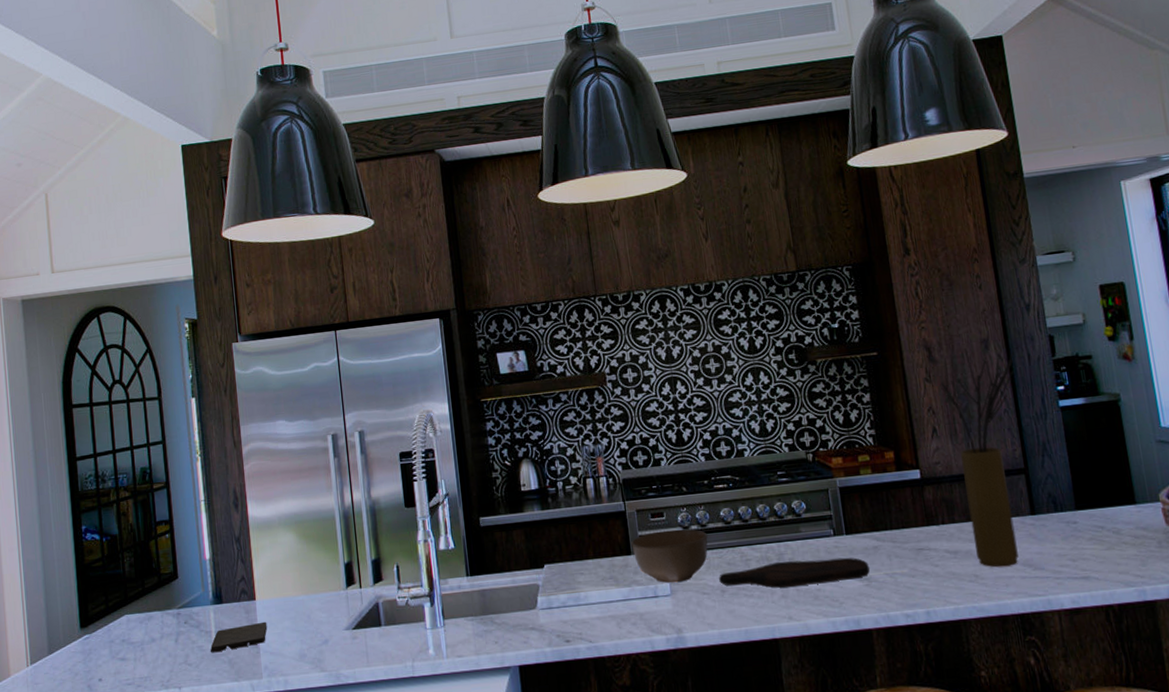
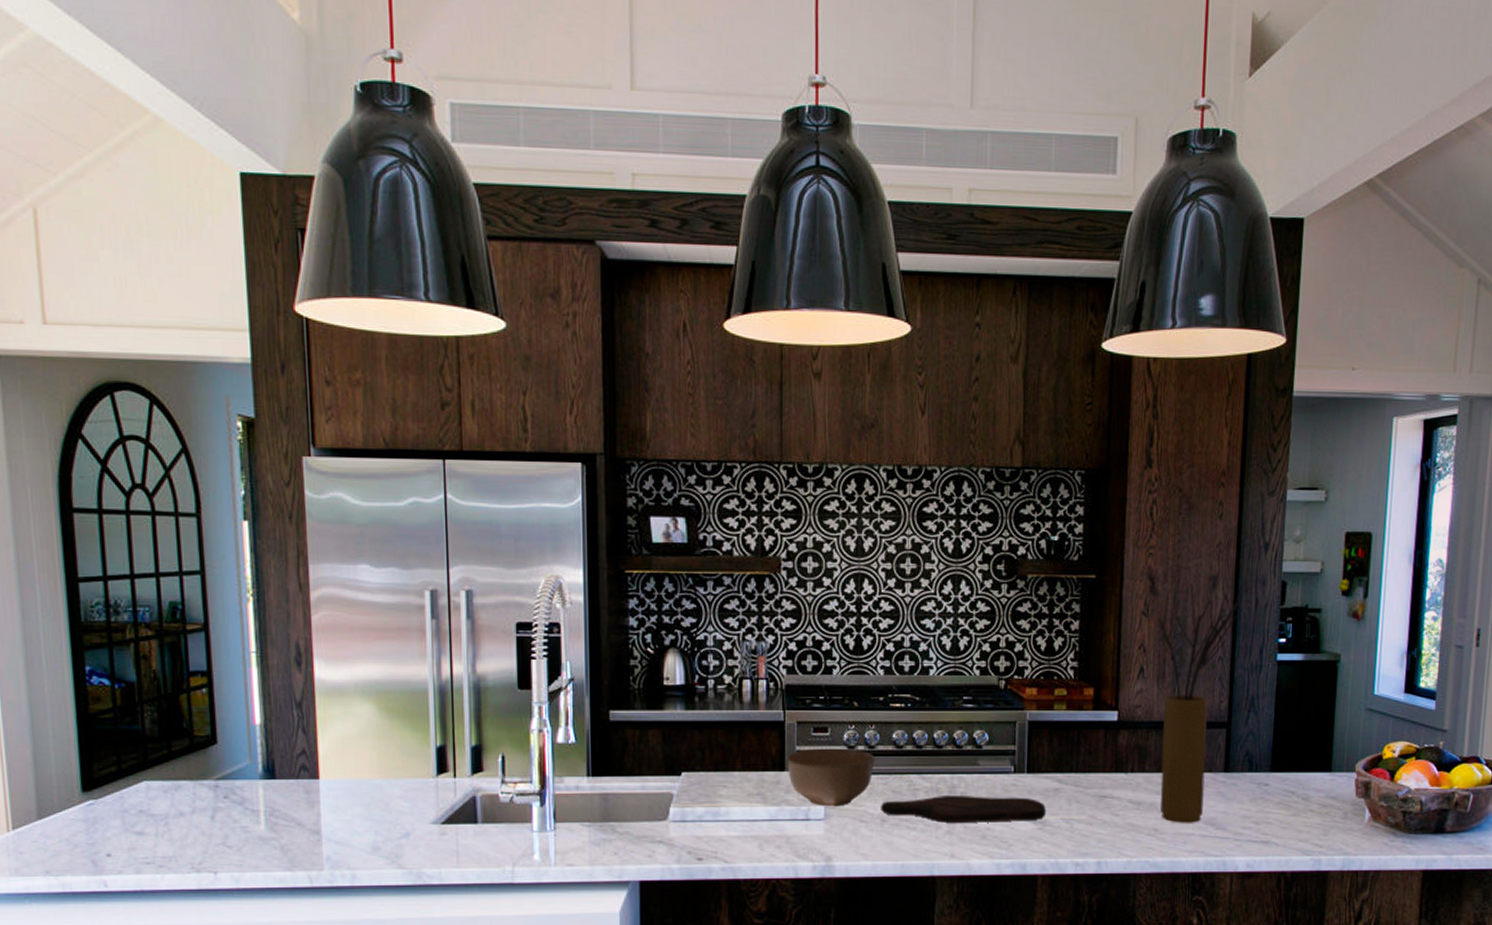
cutting board: present [211,621,268,653] -> none [257,805,333,836]

